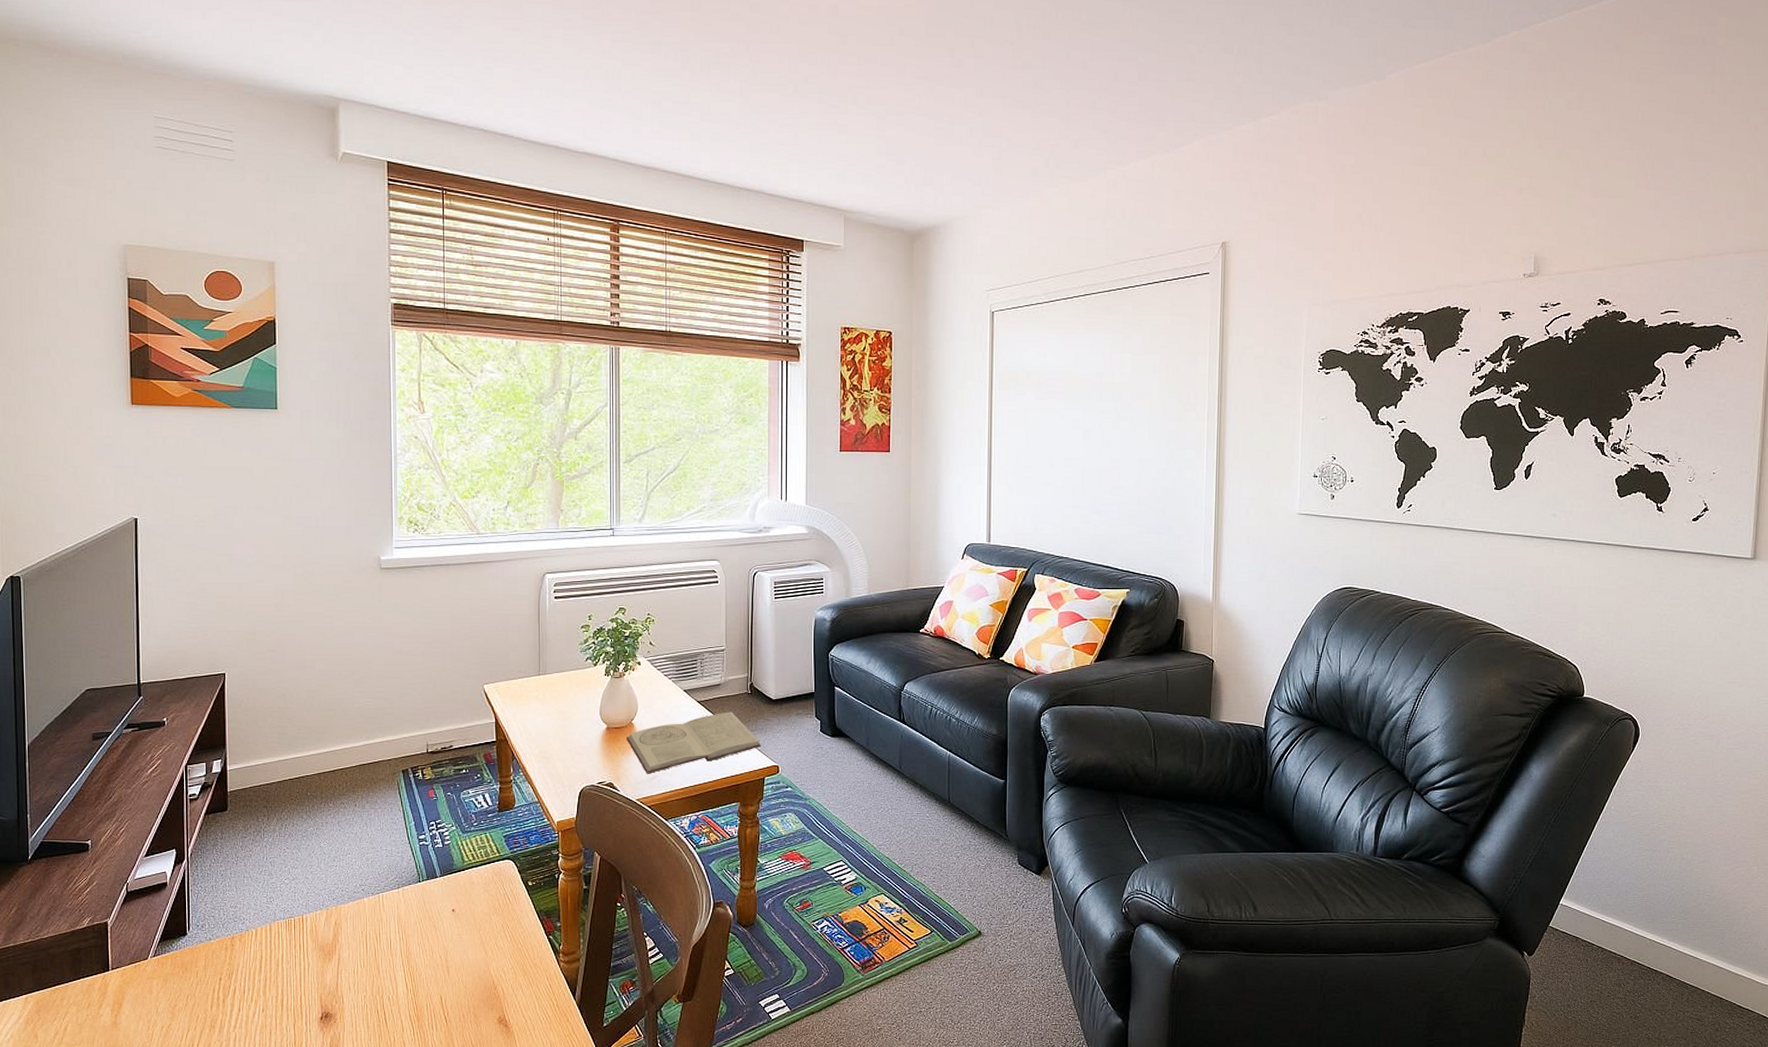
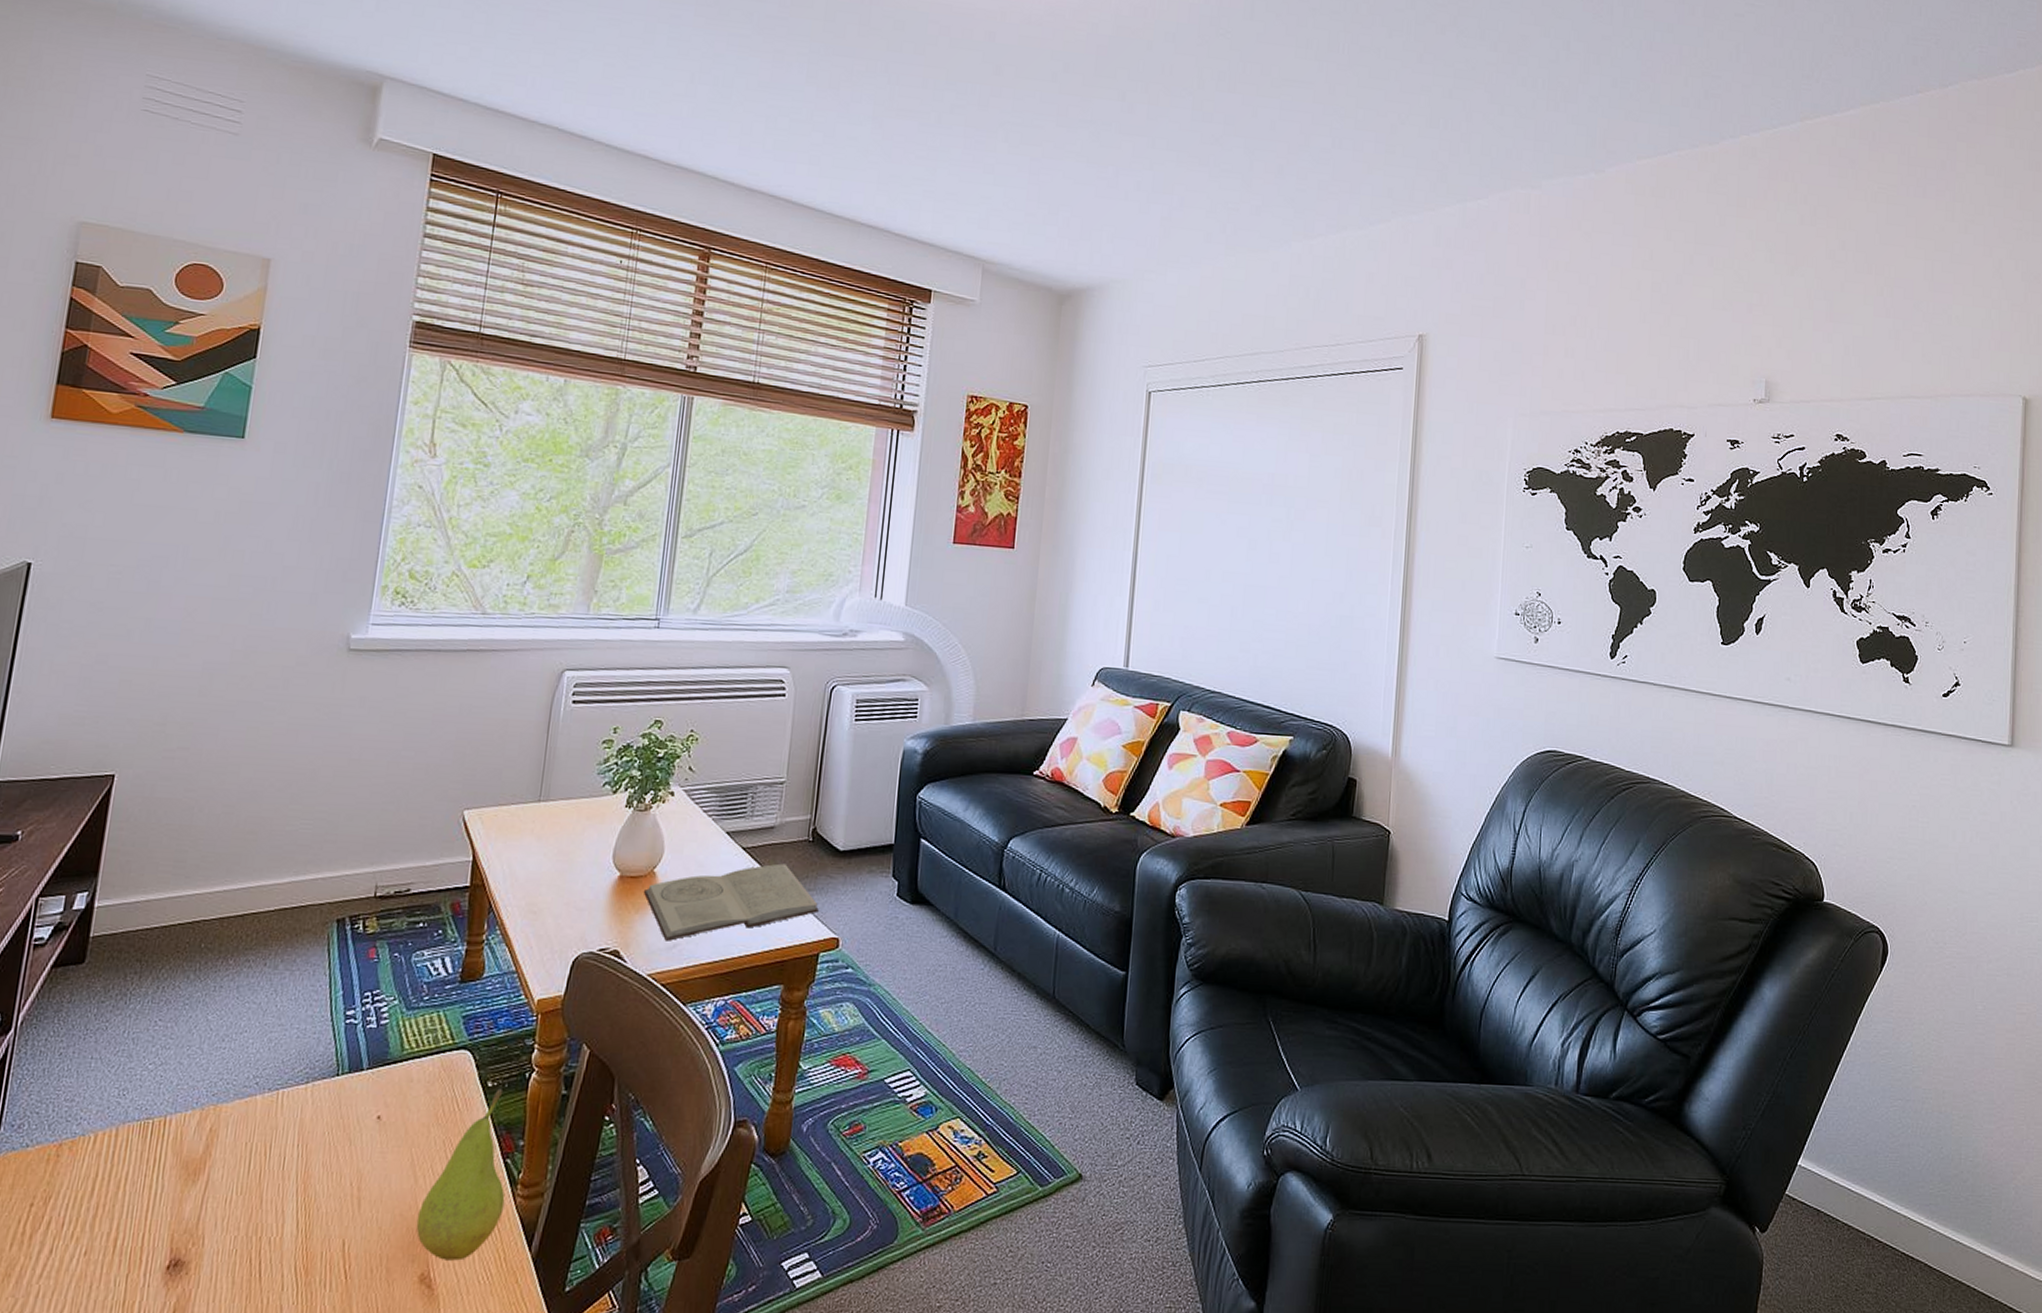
fruit: none [490,886,552,1008] -> present [416,1088,505,1261]

